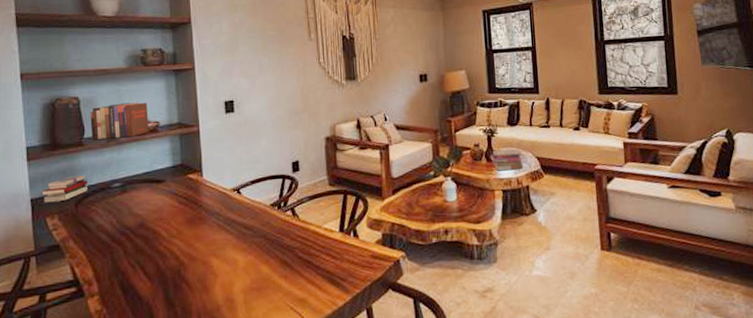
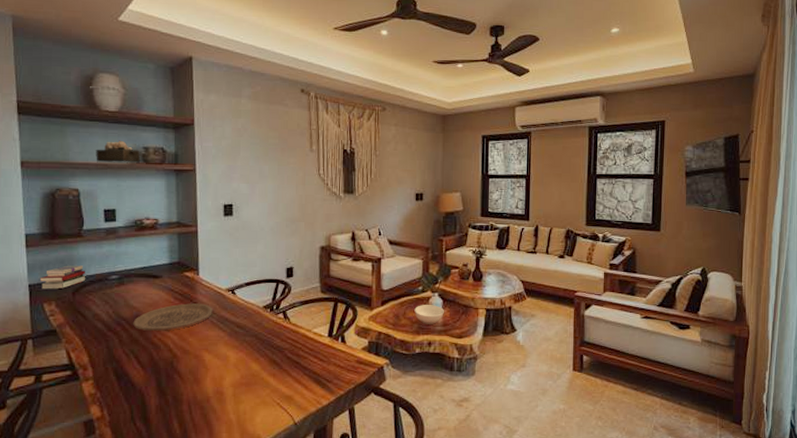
books: present [90,102,149,140] -> none [90,198,148,232]
decorative box: none [94,44,138,68] -> present [96,140,140,163]
decorative plate: none [138,206,218,240] -> present [133,303,213,332]
bowl: none [427,190,459,211] -> present [414,305,444,324]
books: present [490,150,524,171] -> none [477,272,508,291]

